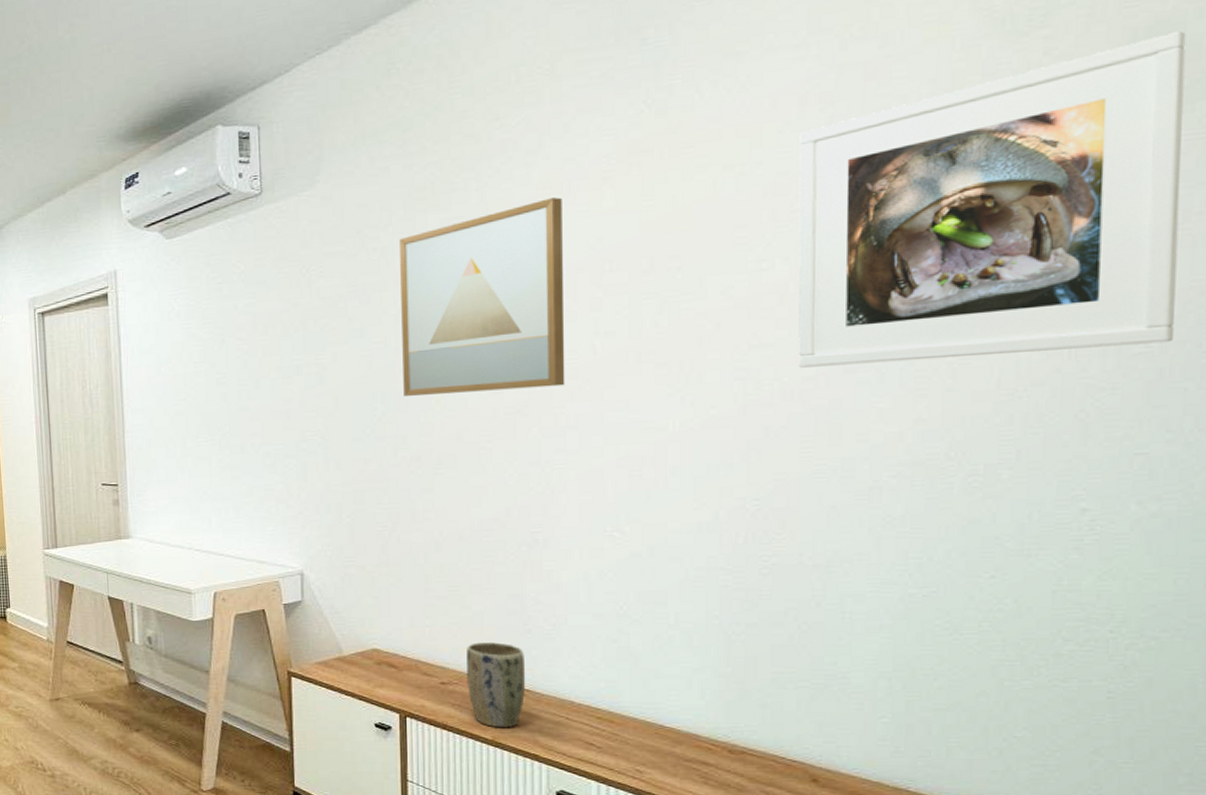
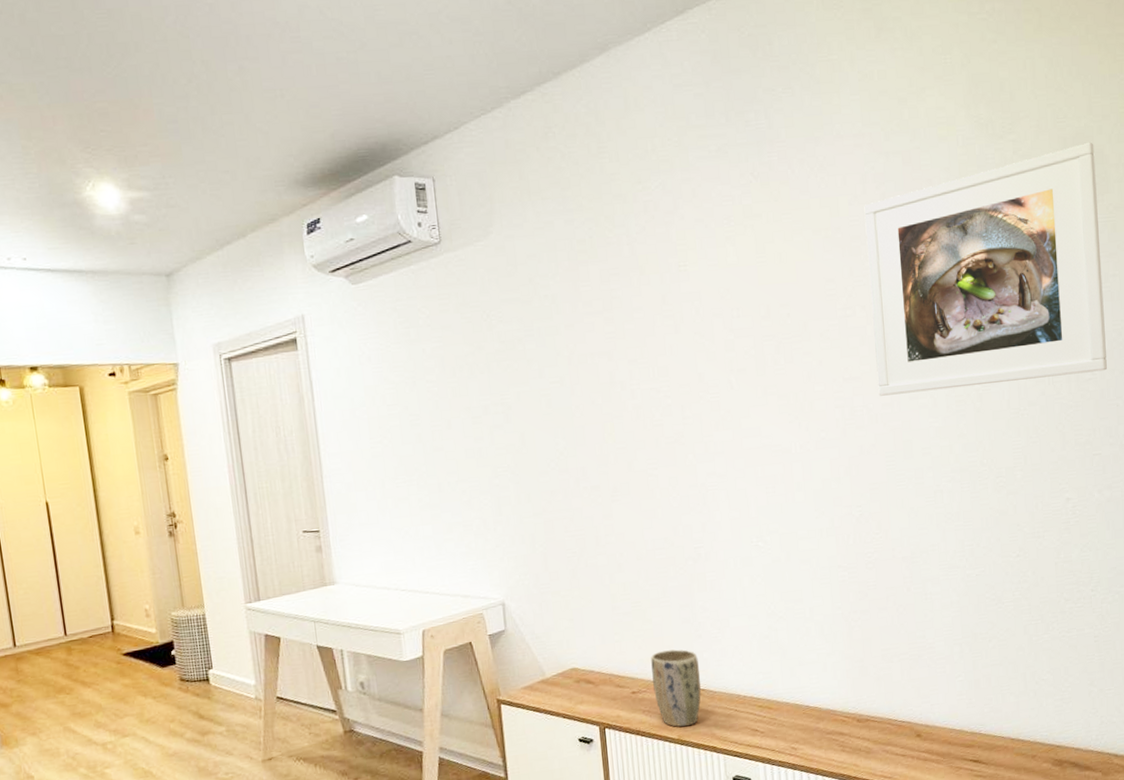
wall art: present [400,197,565,396] -> none [567,253,711,431]

